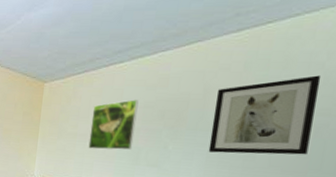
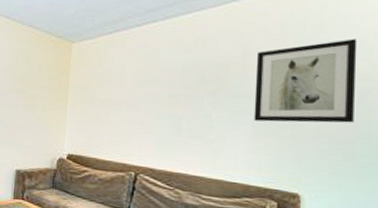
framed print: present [88,100,139,150] -> none [124,63,176,119]

